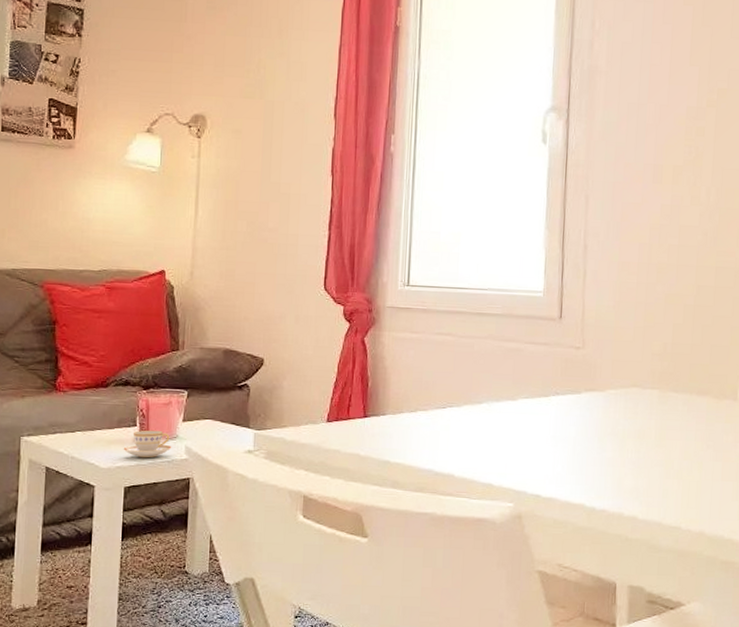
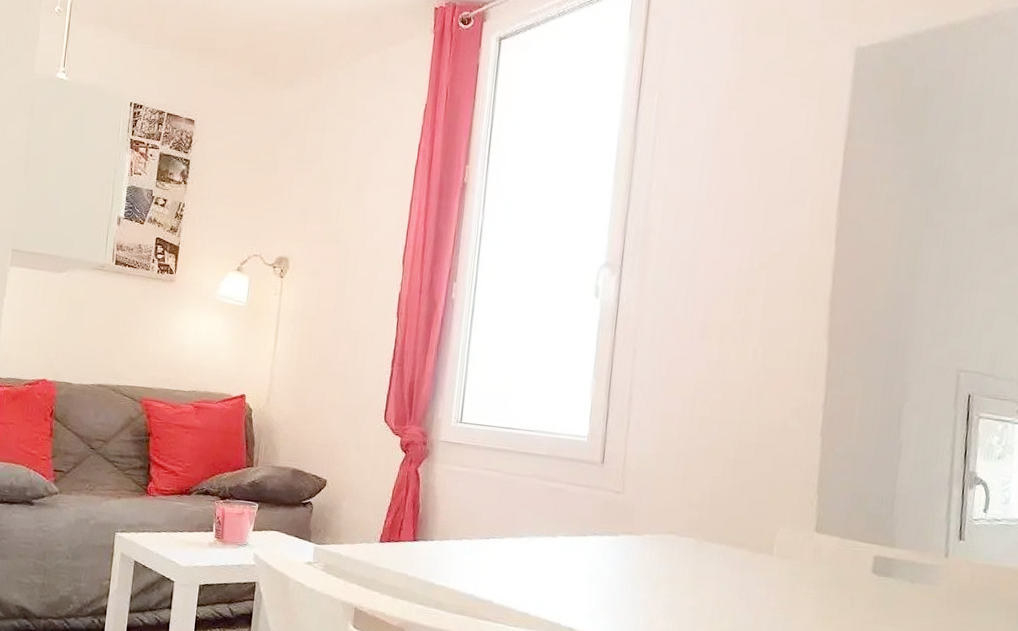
teacup: present [123,430,172,458] -> none [200,535,242,561]

